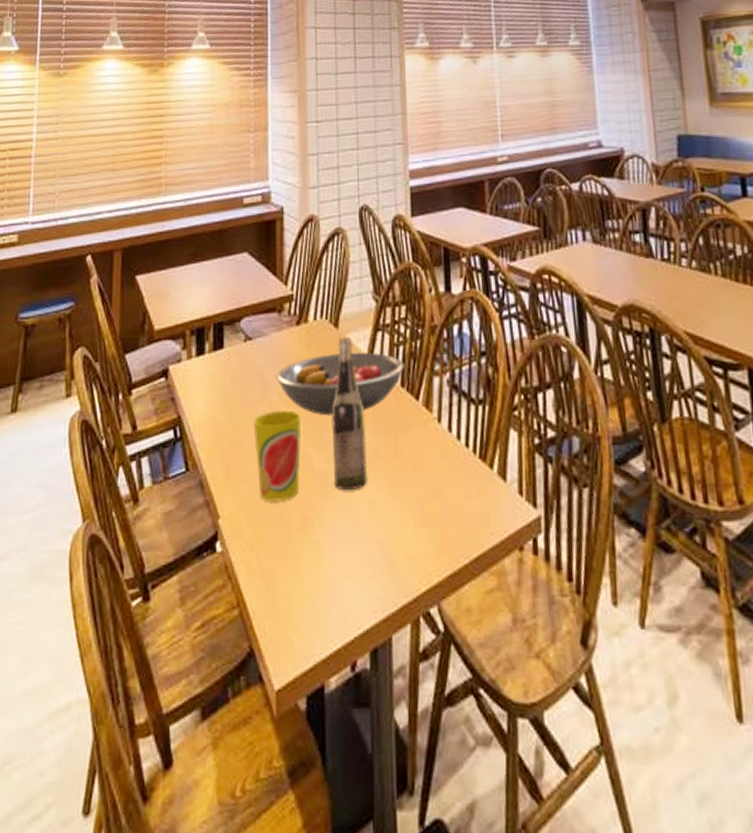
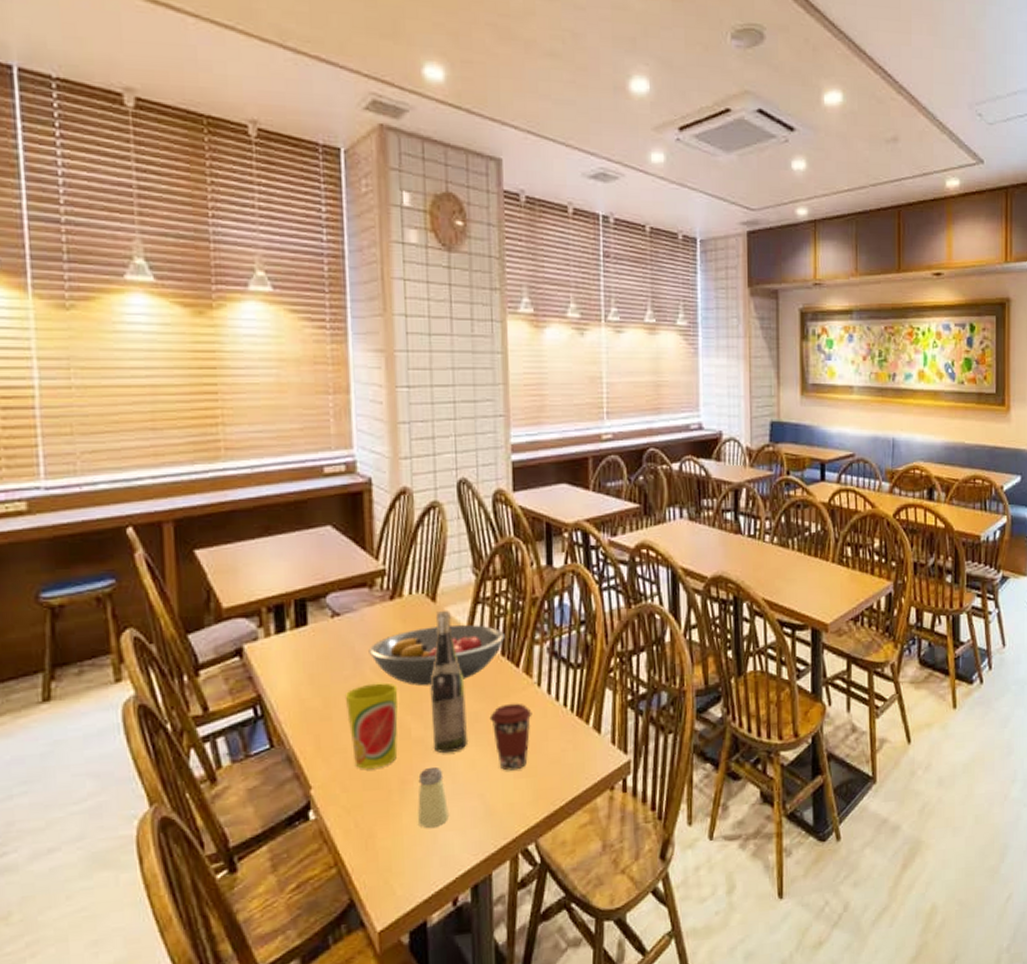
saltshaker: none [318,505,348,576] -> present [418,766,448,829]
coffee cup: none [389,440,433,517] -> present [489,703,532,771]

